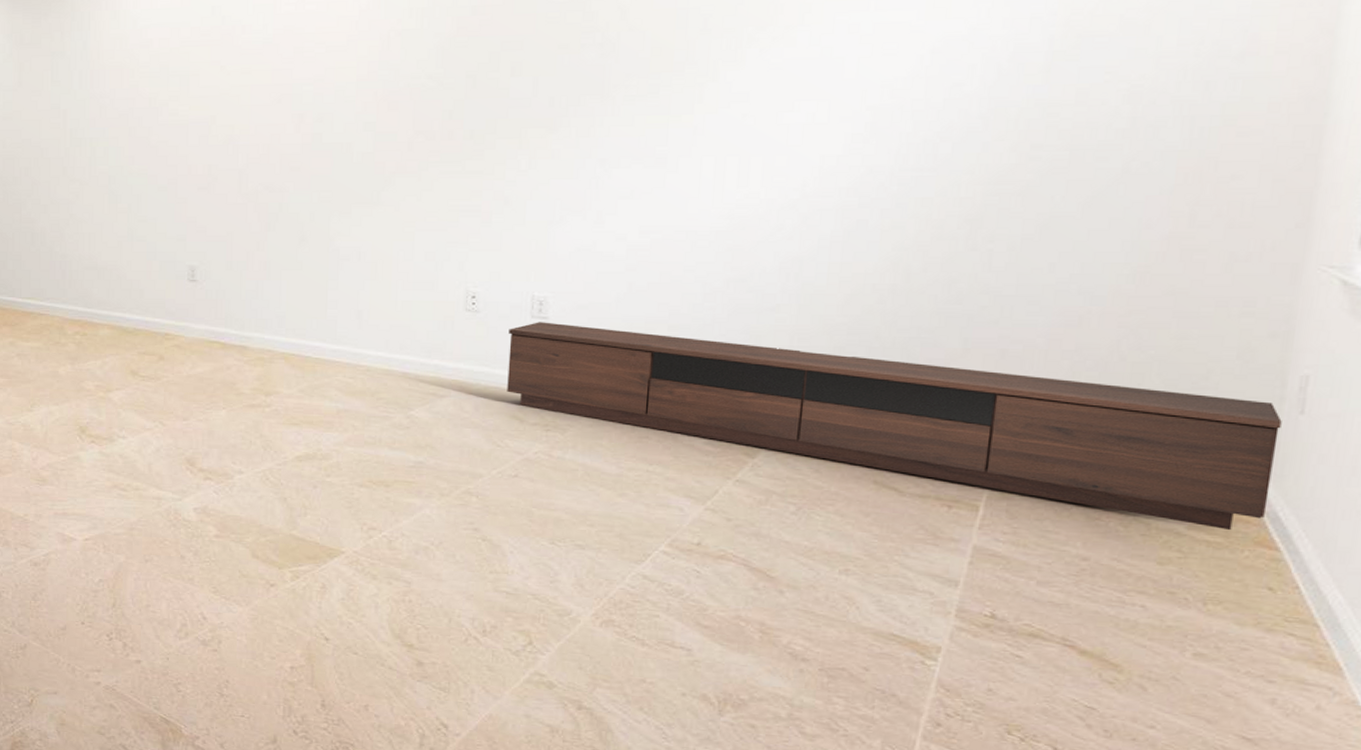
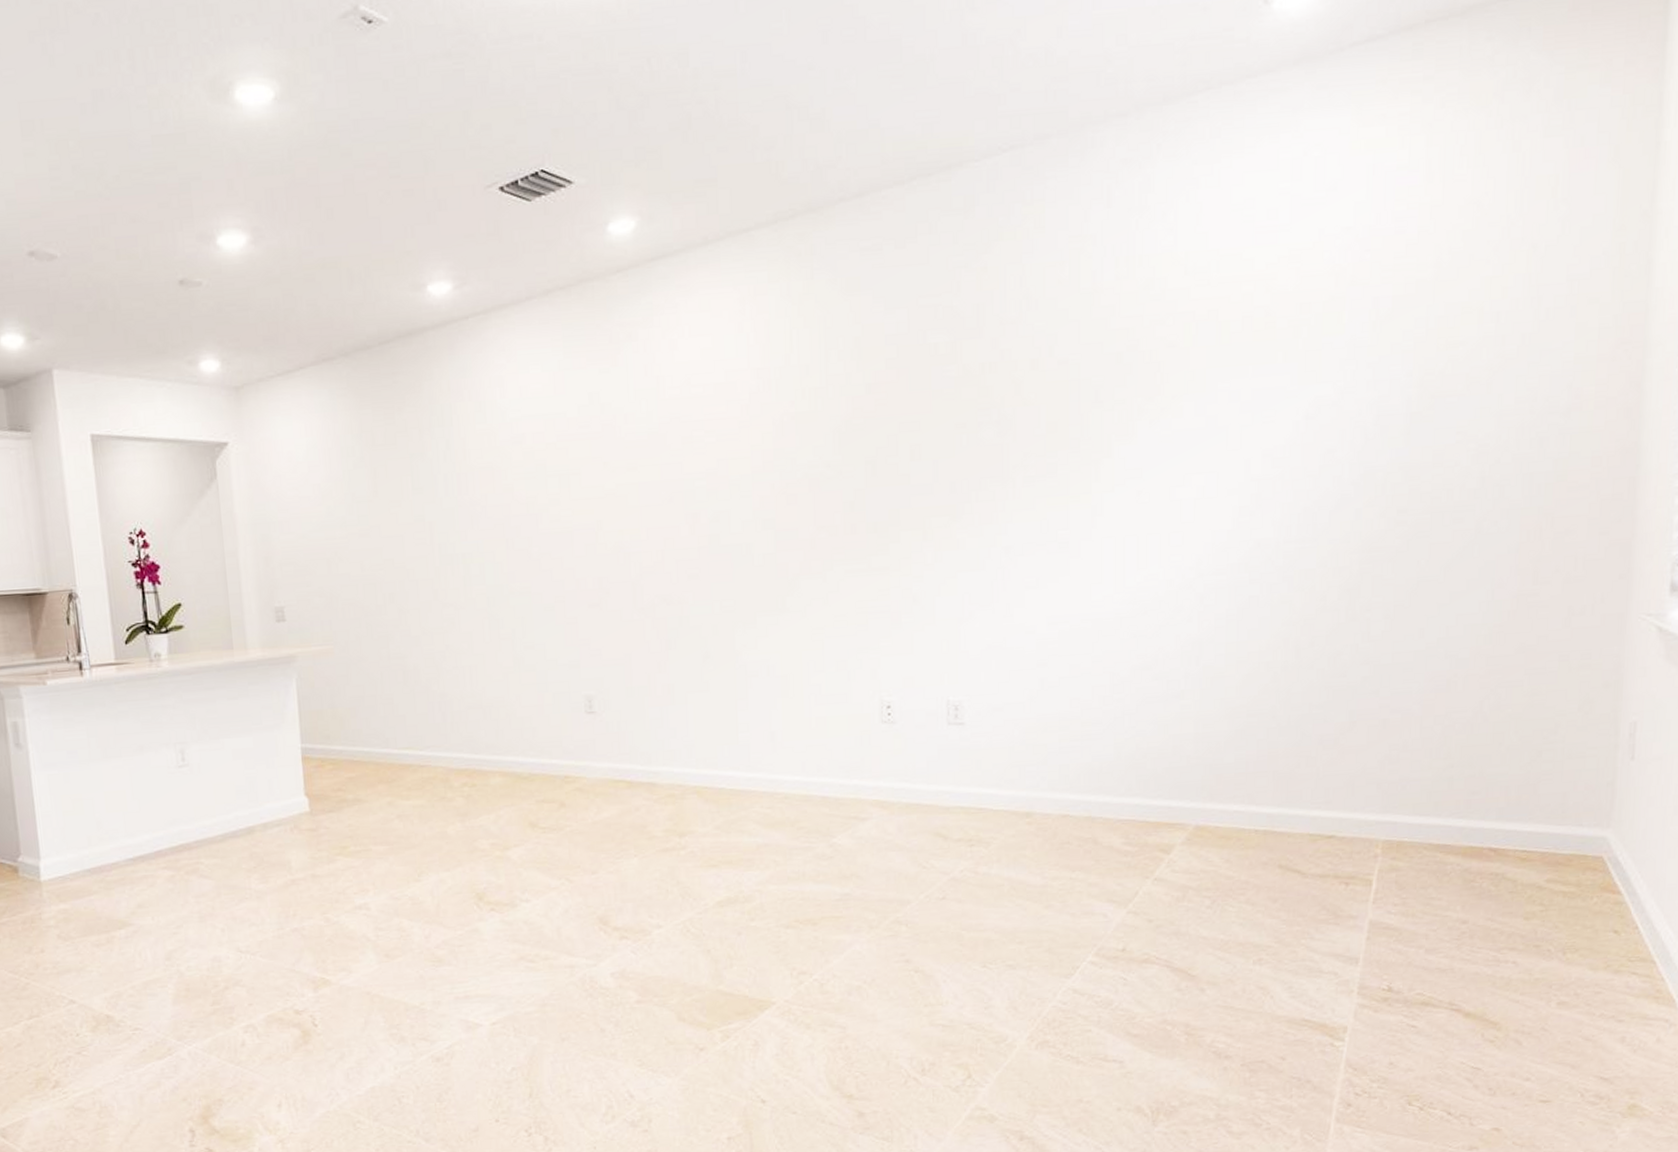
media console: present [507,322,1282,531] -> none [926,728,1617,880]

